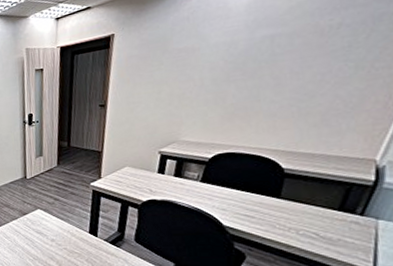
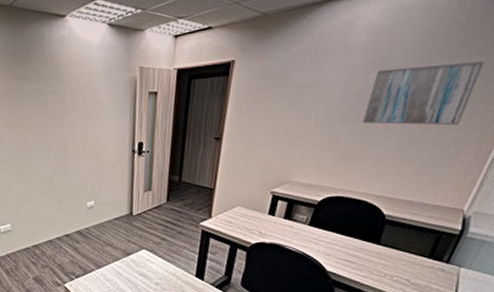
wall art: none [250,8,385,81] -> present [363,61,484,126]

